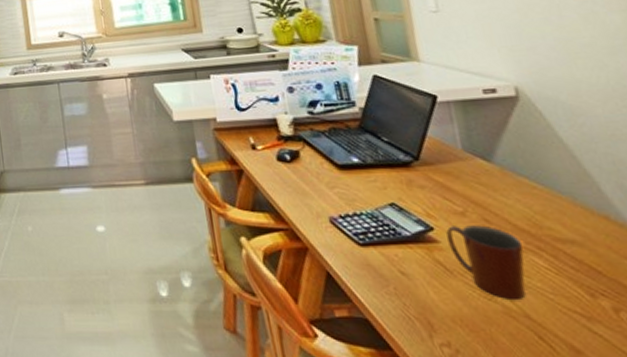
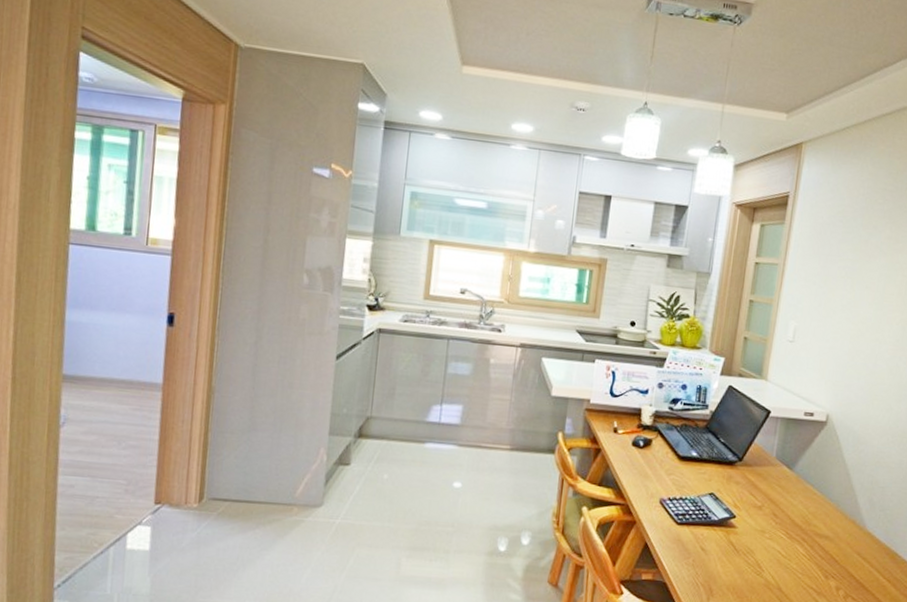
mug: present [446,225,526,299] -> none [742,516,793,576]

